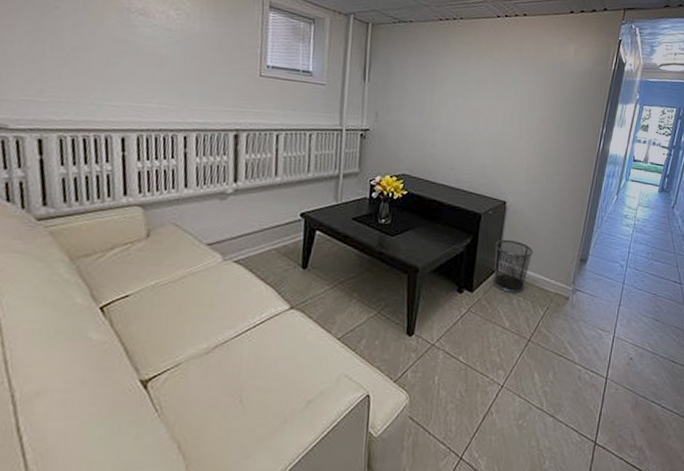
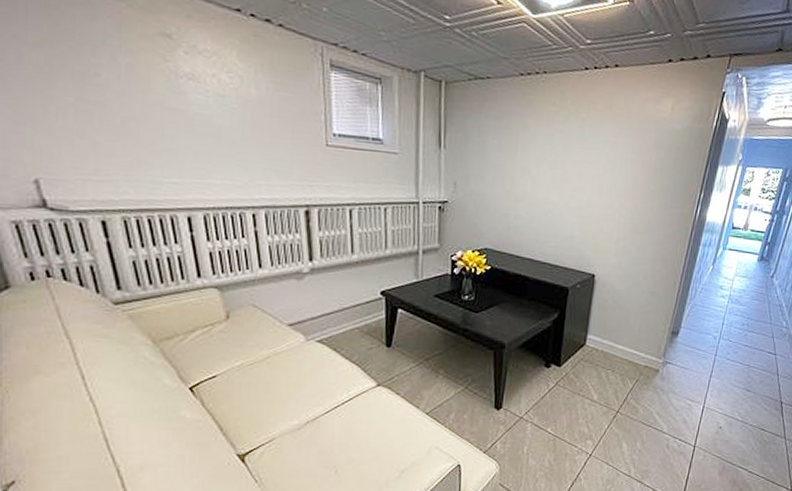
waste bin: present [492,239,534,293] -> none [580,313,623,366]

